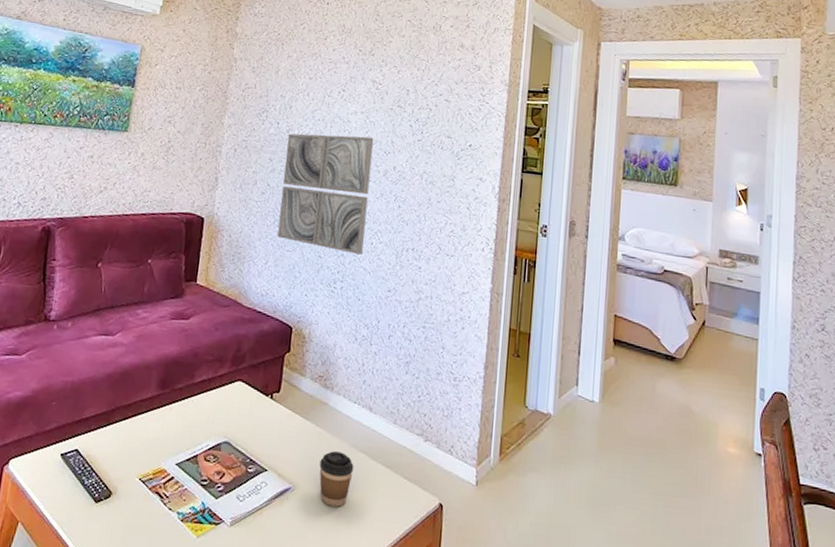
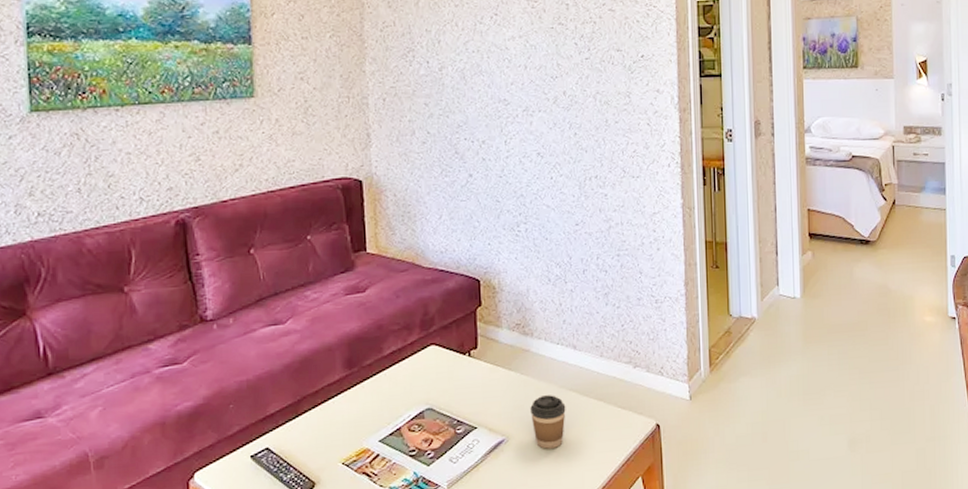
wall art: present [277,133,374,255] -> none [441,63,543,192]

